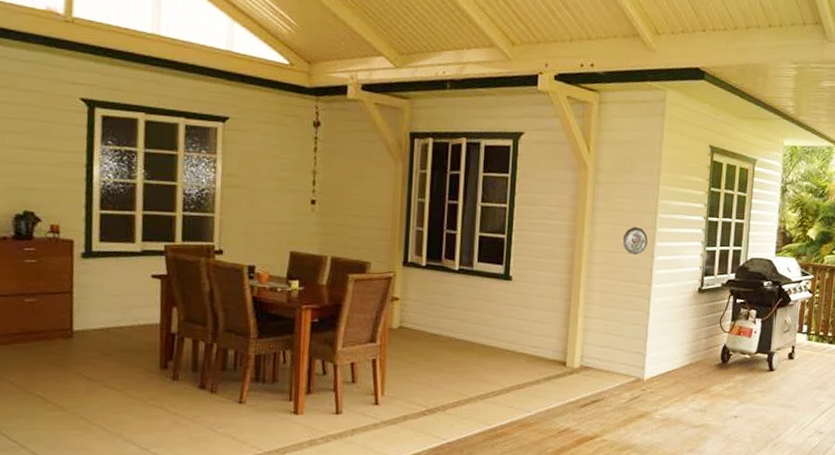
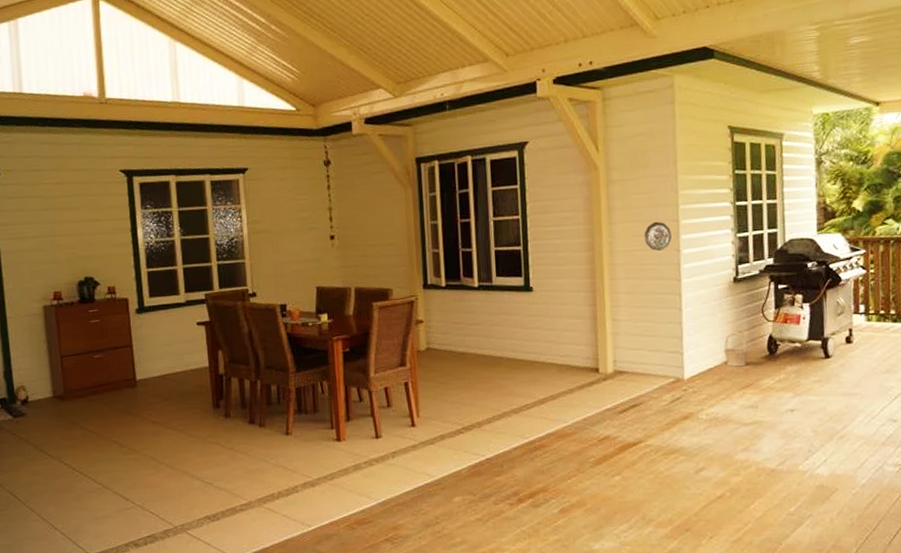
basket: none [682,339,704,372] -> present [723,332,748,367]

